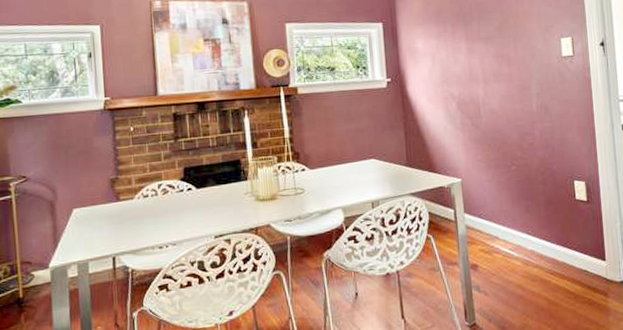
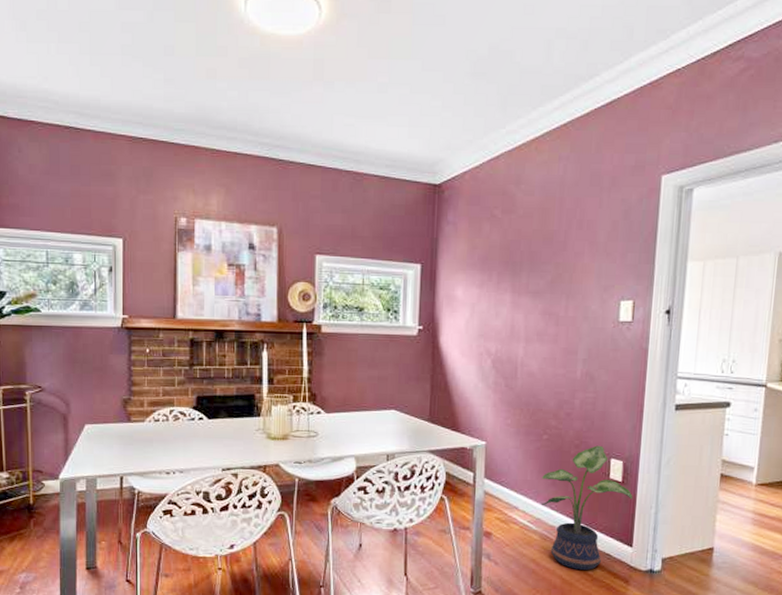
potted plant: none [516,170,599,290] -> present [542,445,633,571]

